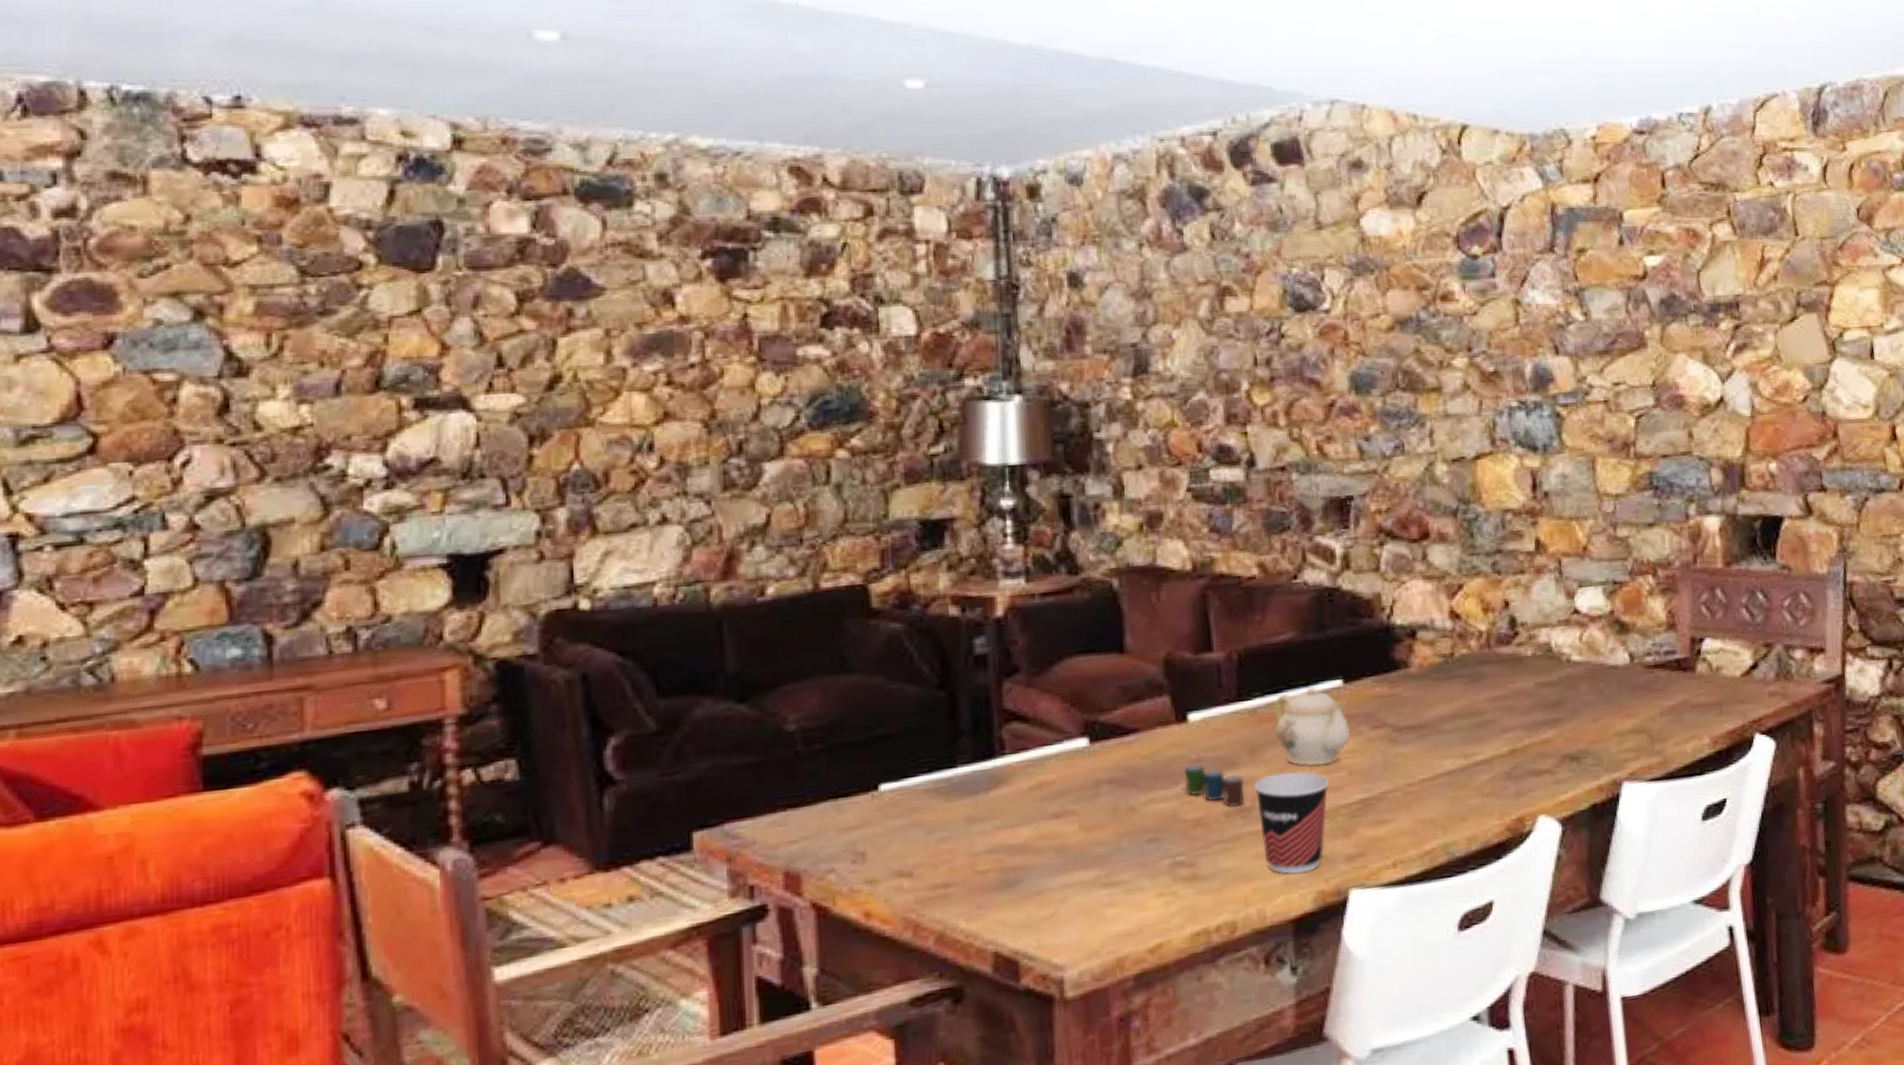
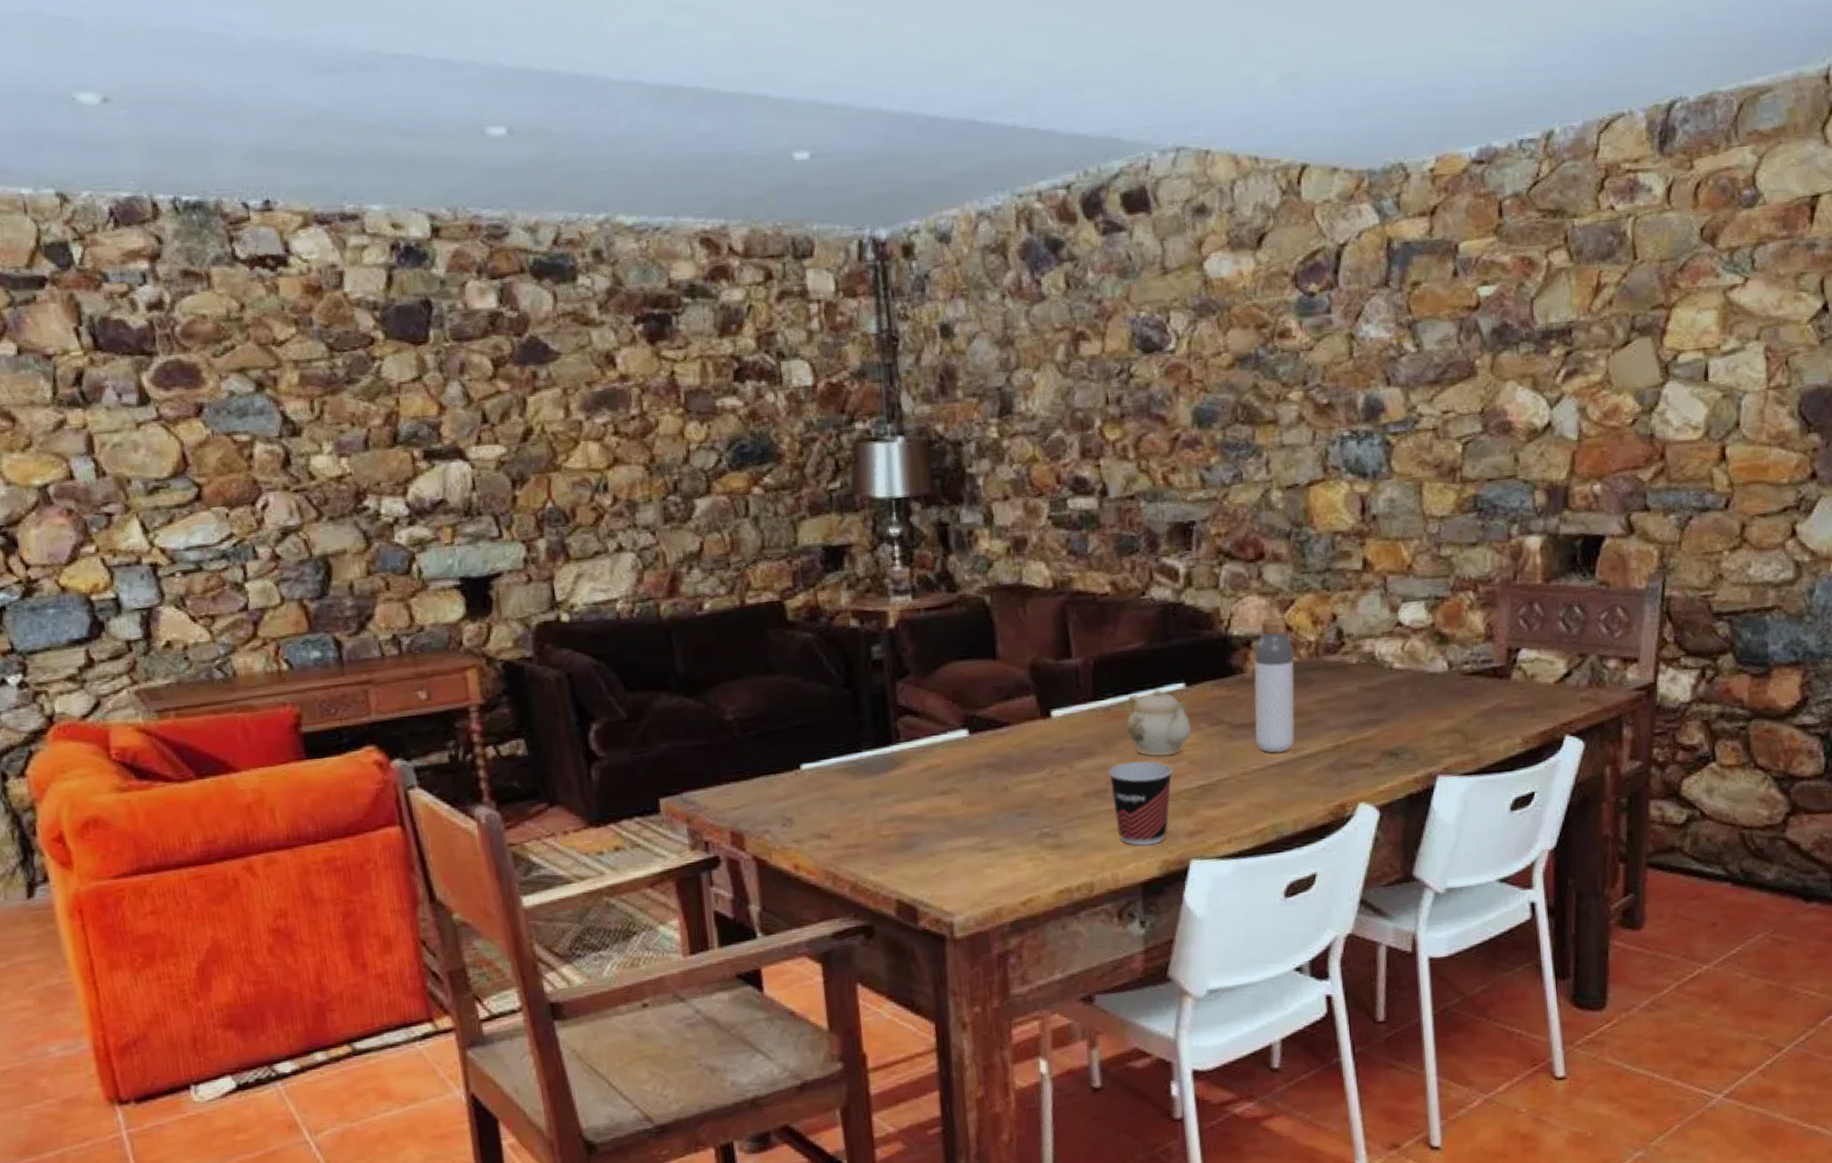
cup: present [1184,763,1246,807] -> none [1048,752,1101,790]
bottle: none [1419,603,1467,760] -> present [1253,616,1296,753]

